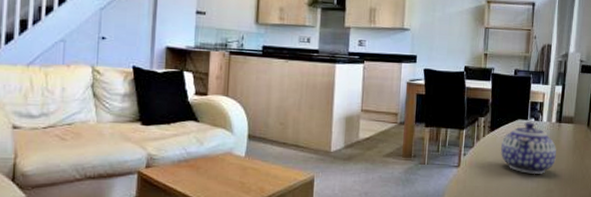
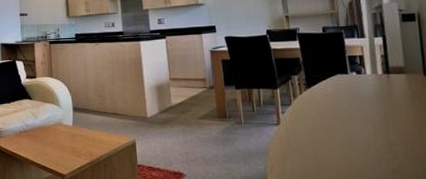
teapot: present [500,122,556,174] -> none [322,76,392,128]

